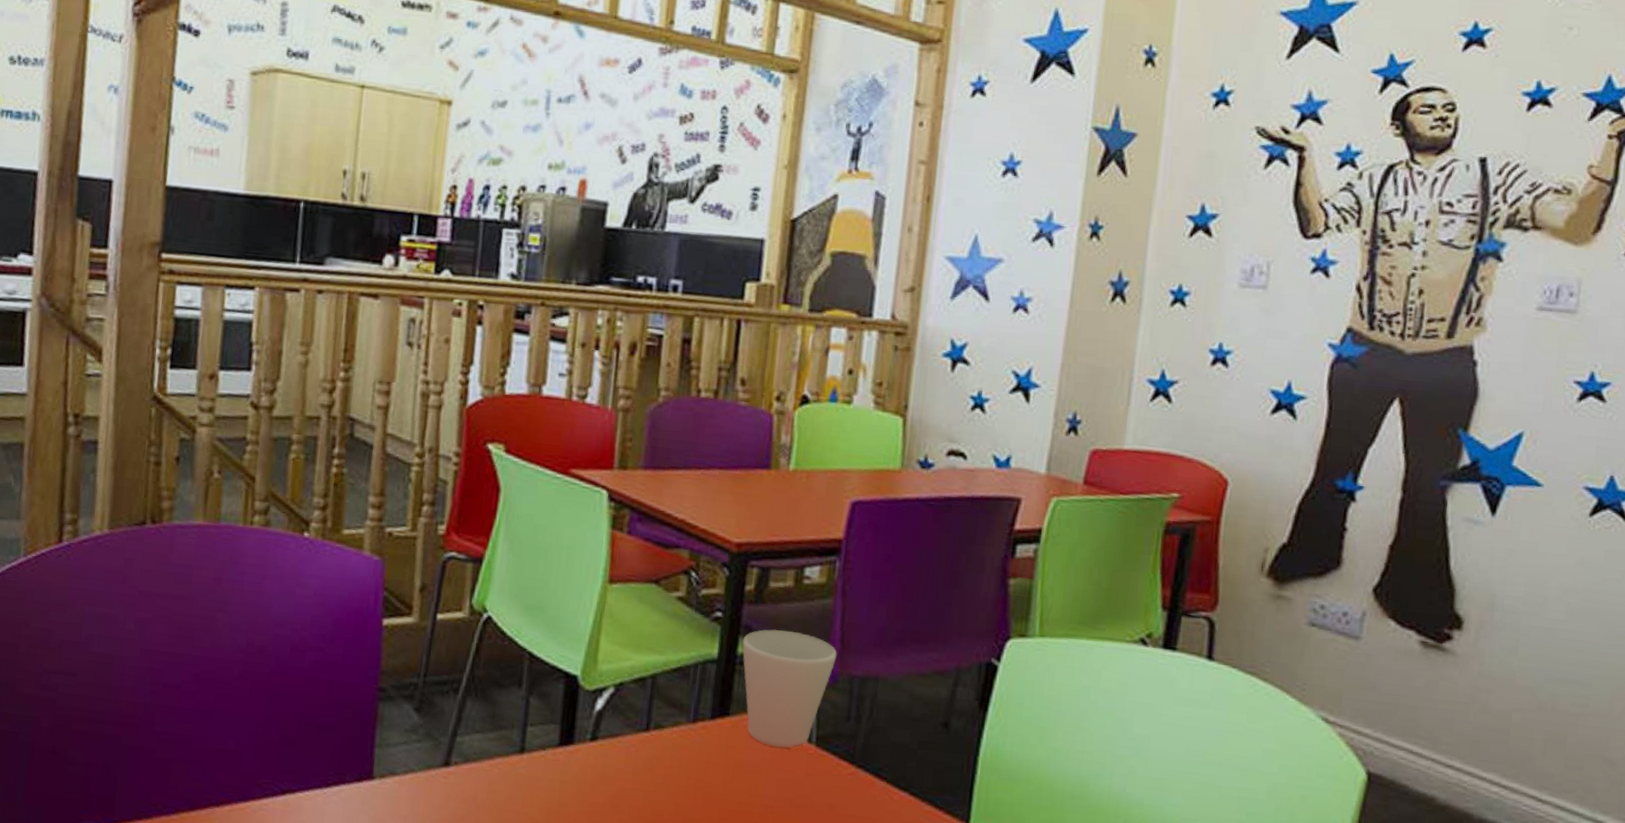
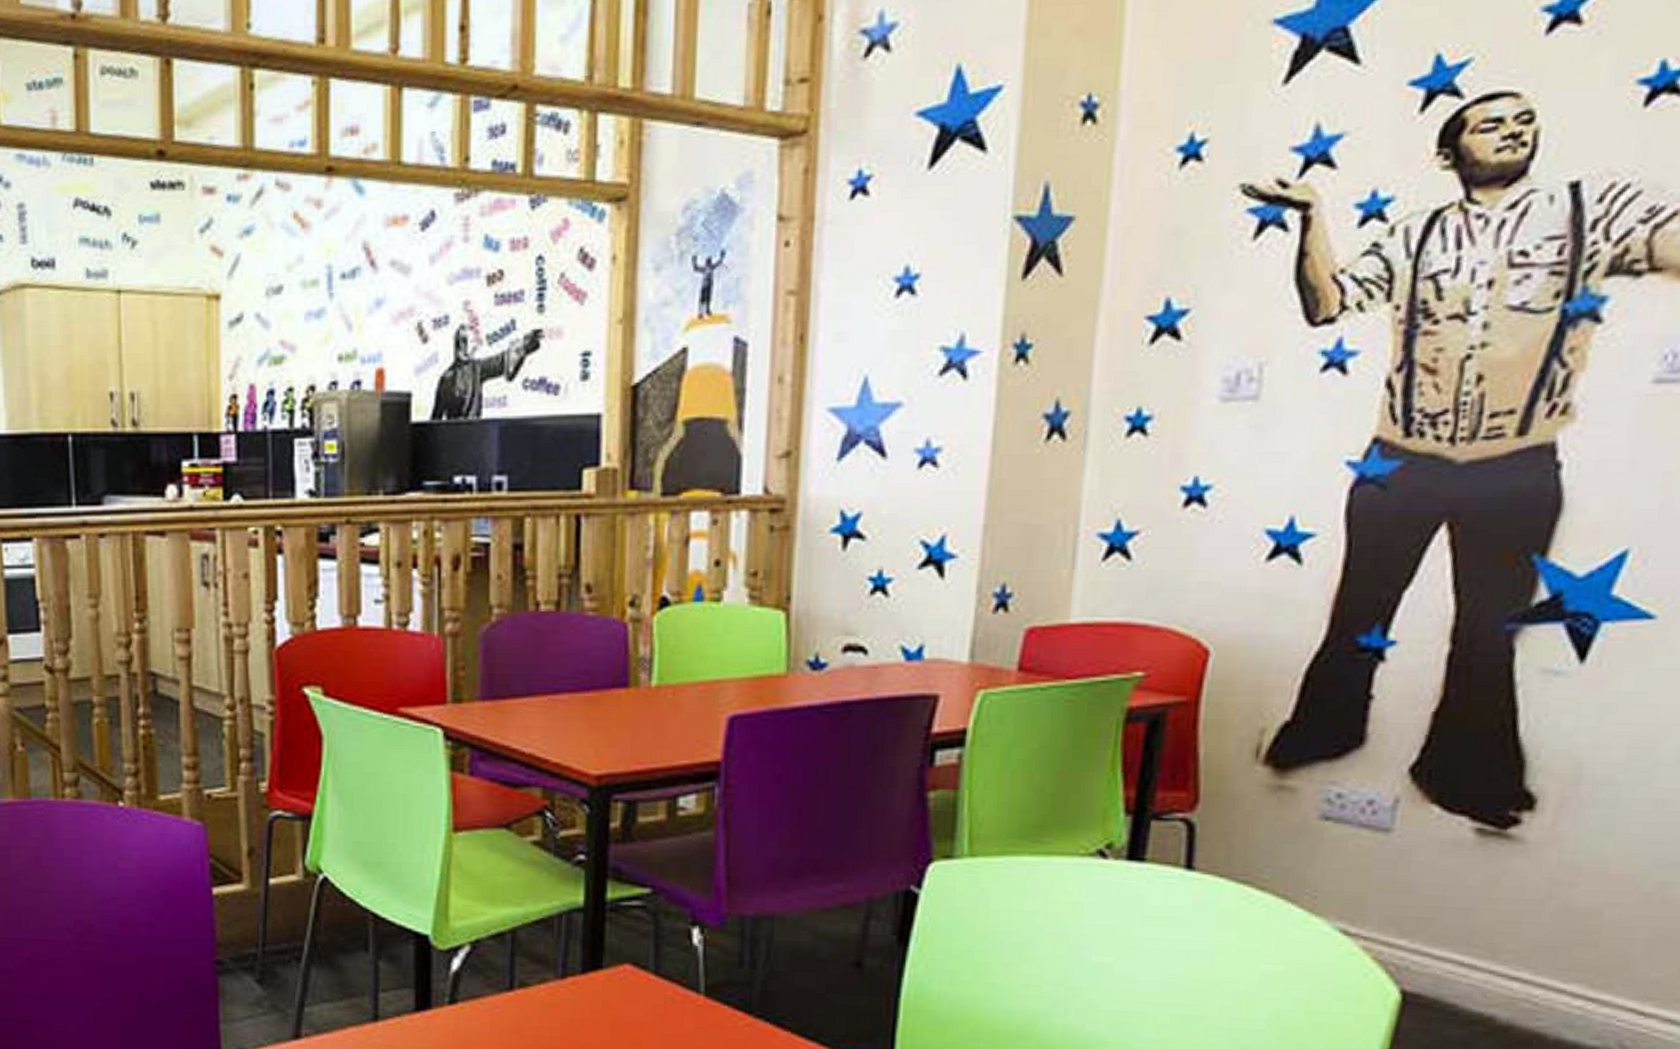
cup: present [742,629,837,748] -> none [611,870,723,1001]

